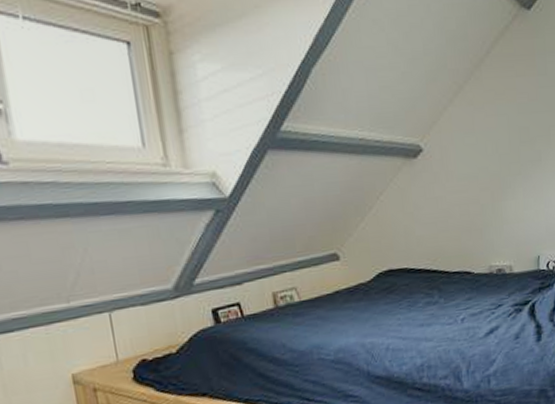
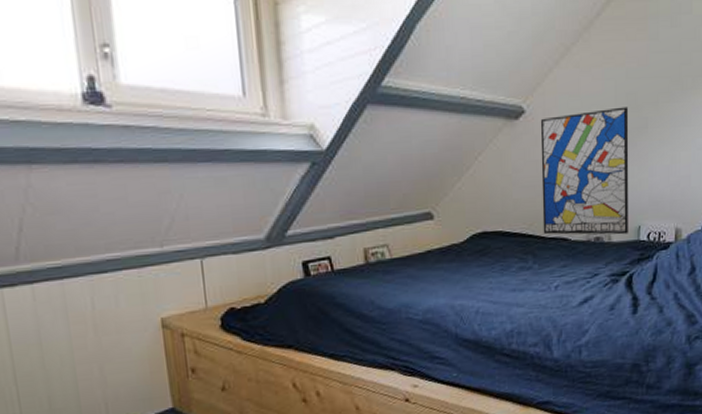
wall art: none [438,141,528,269] -> present [540,106,629,235]

